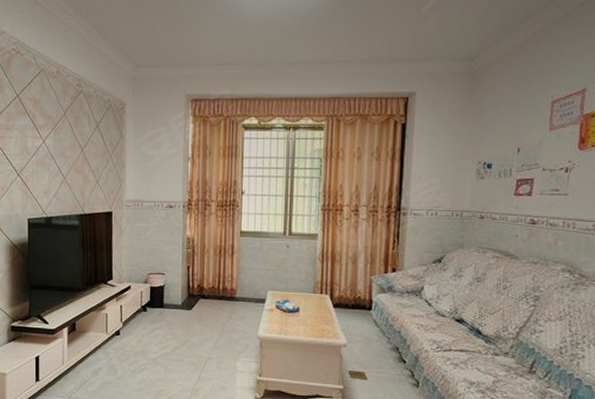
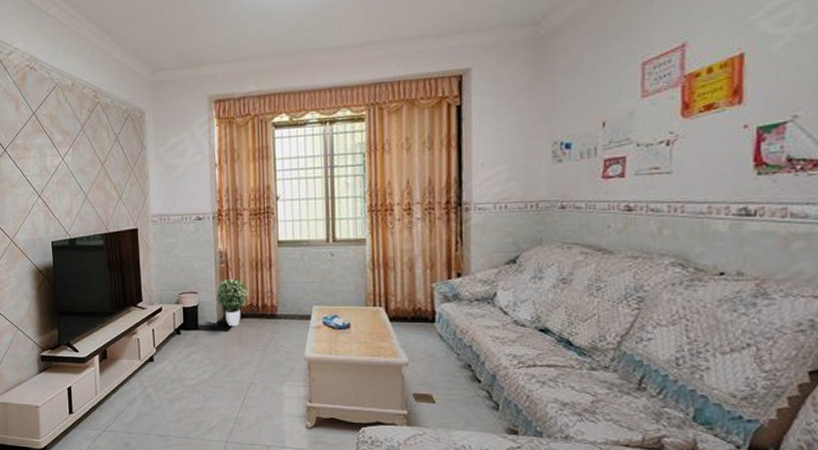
potted plant: none [181,262,212,307] -> present [215,278,249,327]

